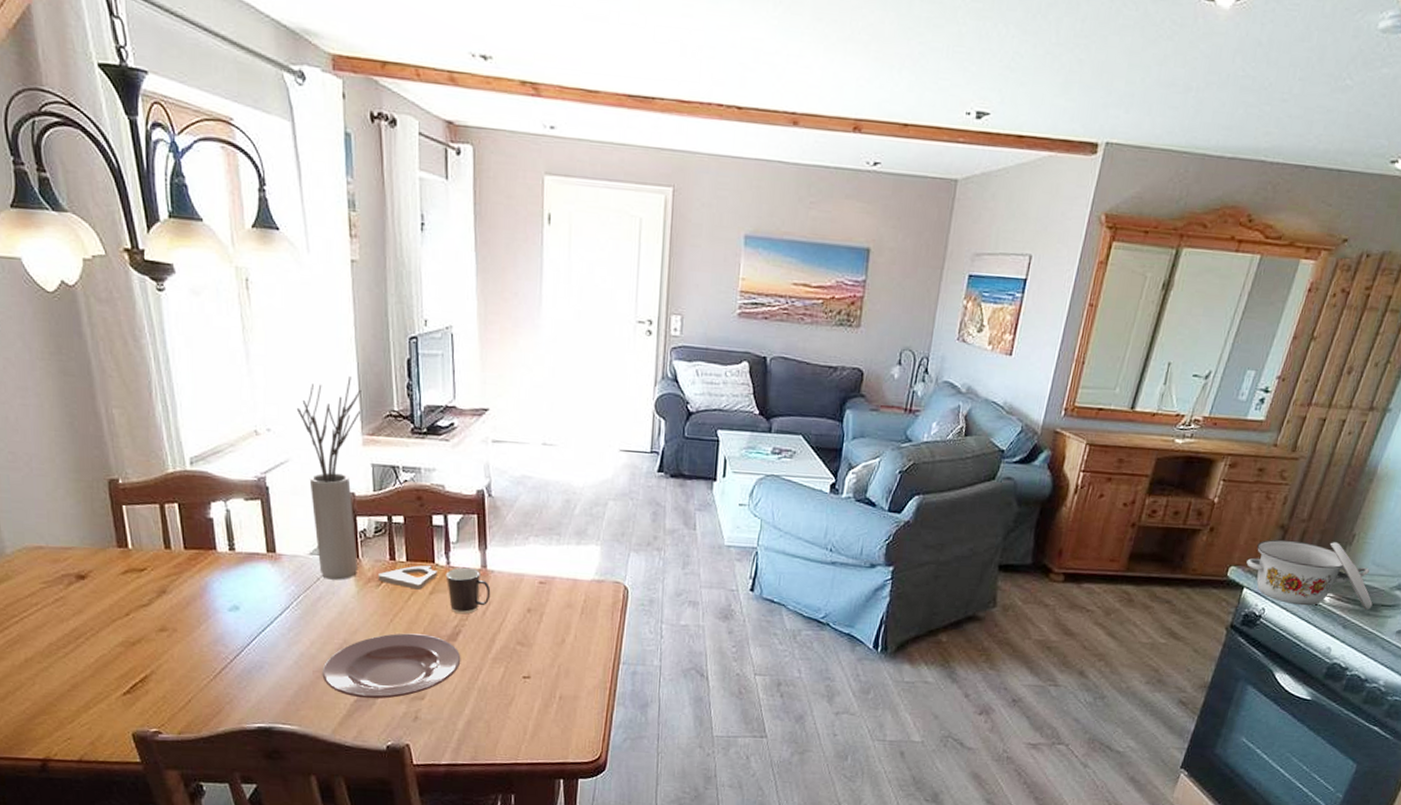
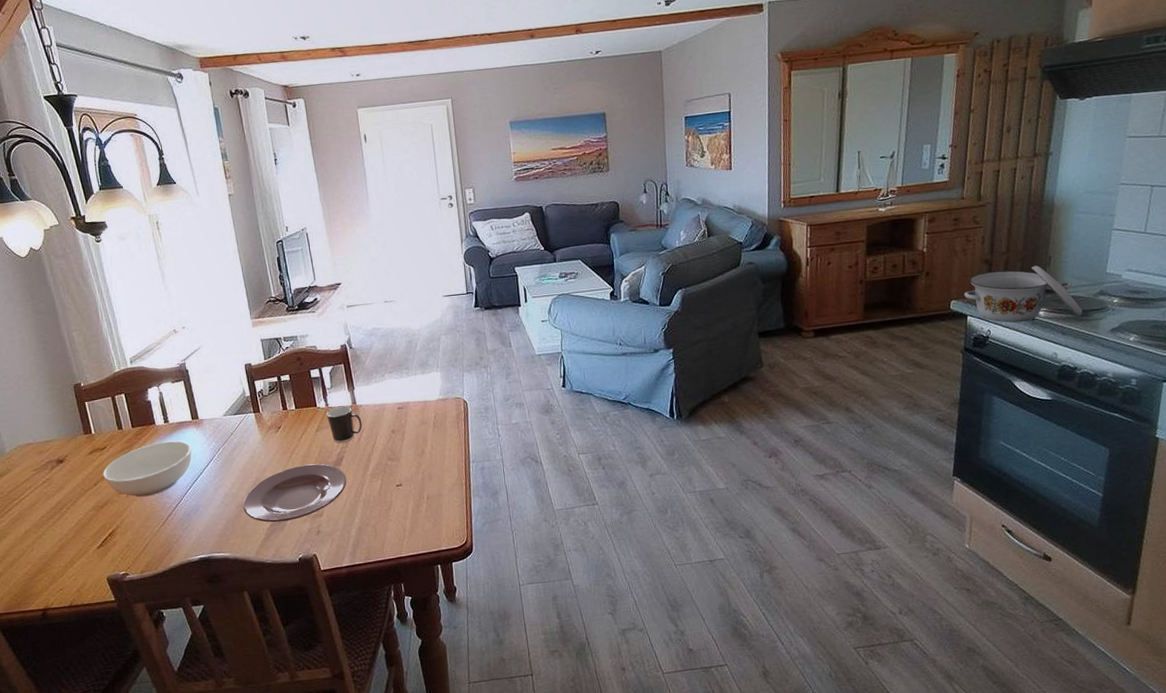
bowl: none [138,573,263,641] -> present [102,440,192,497]
vase: present [296,376,362,580] -> none [201,278,261,433]
napkin holder: present [378,565,437,590] -> none [276,408,320,430]

